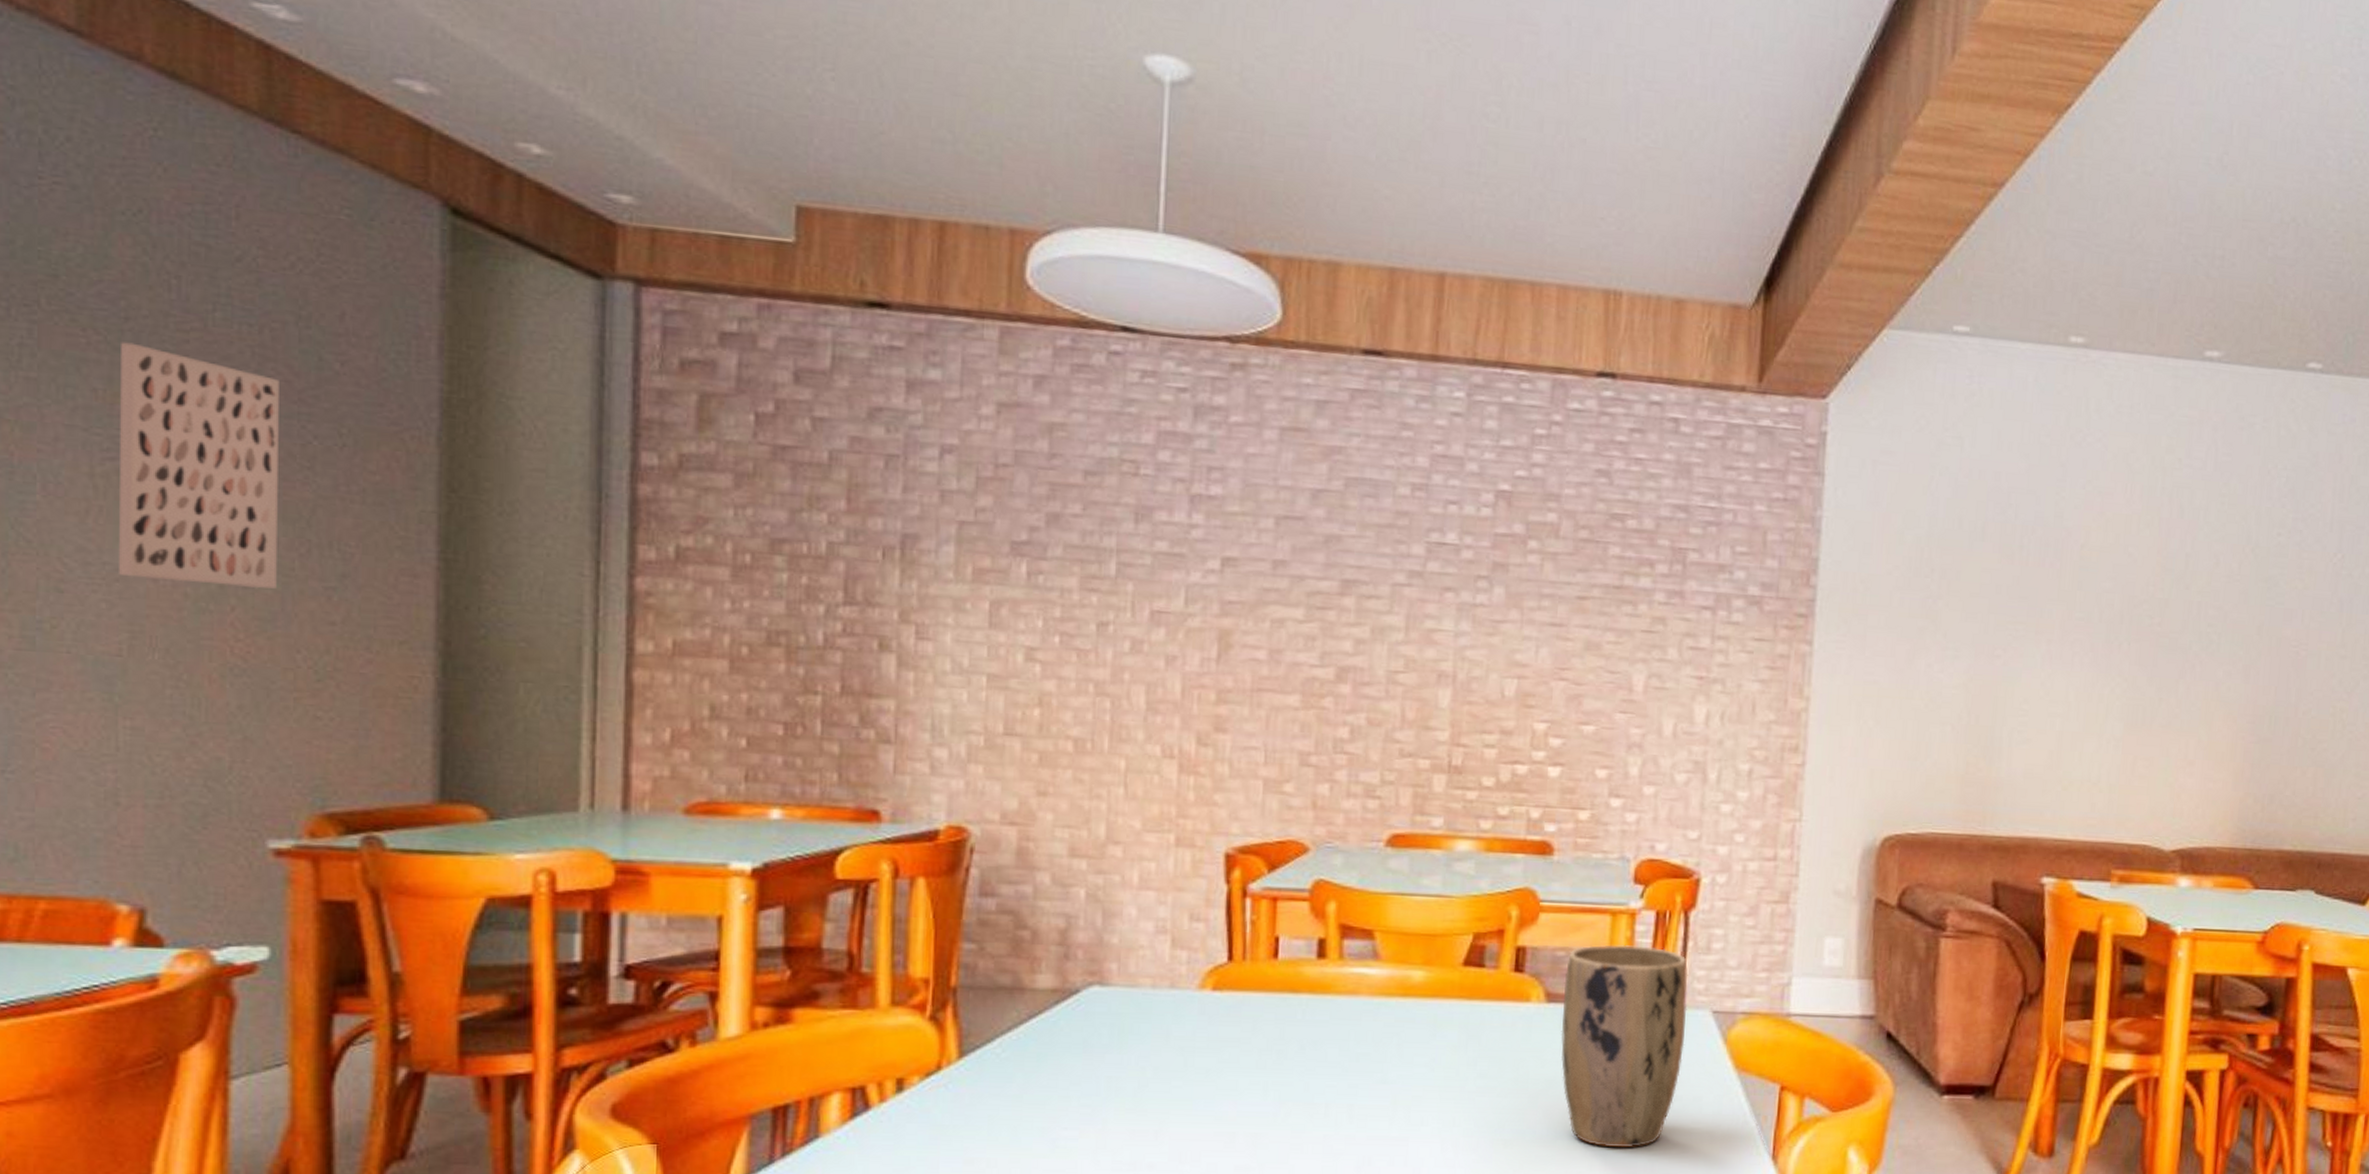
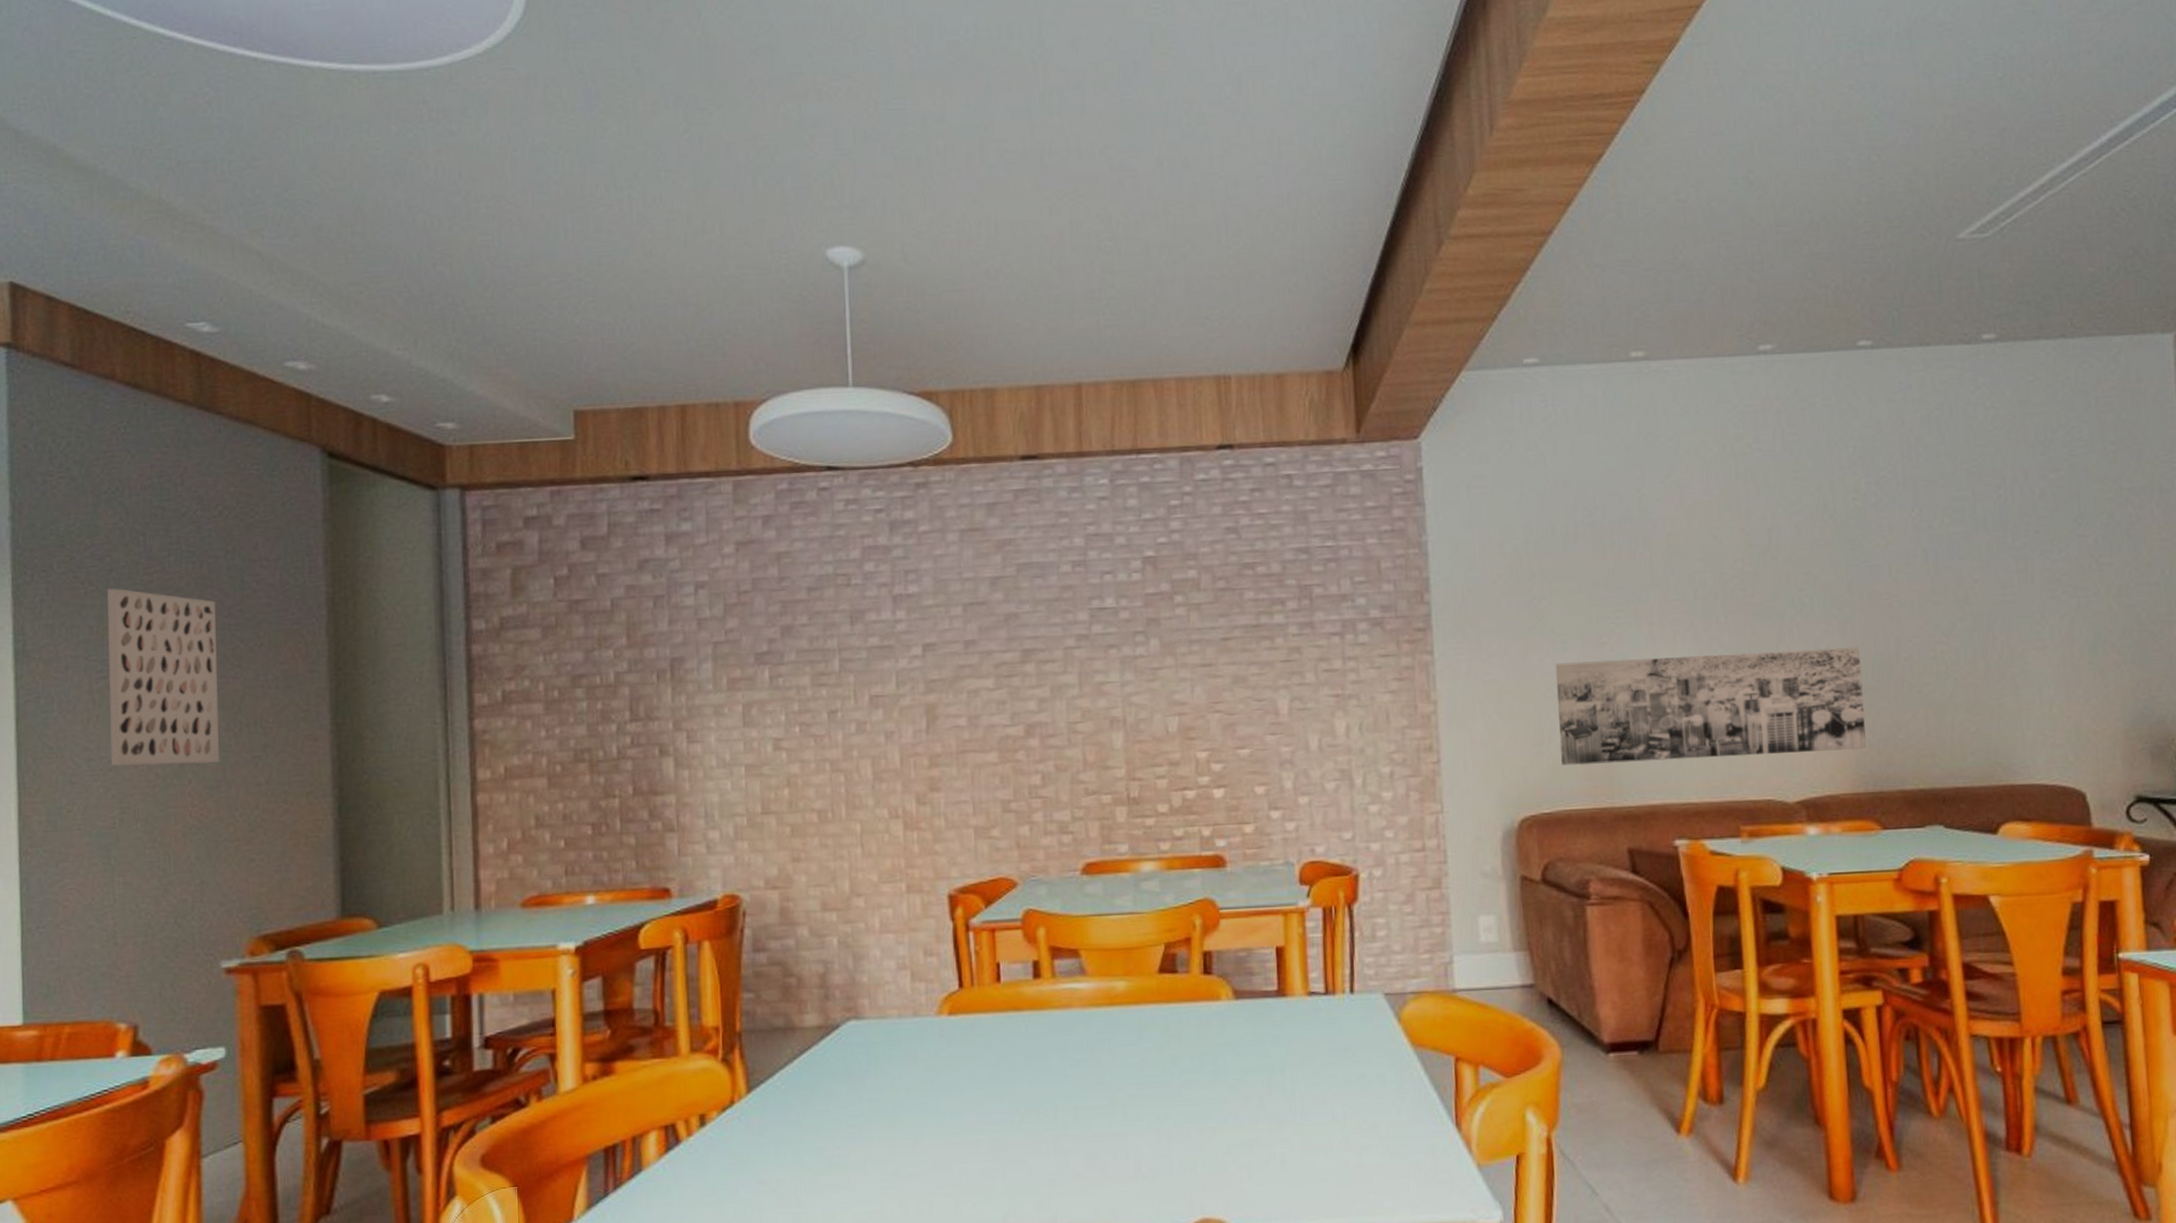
plant pot: present [1561,944,1688,1147] -> none [1248,940,1363,1127]
wall art: none [1934,672,2260,803] -> present [1555,647,1866,766]

